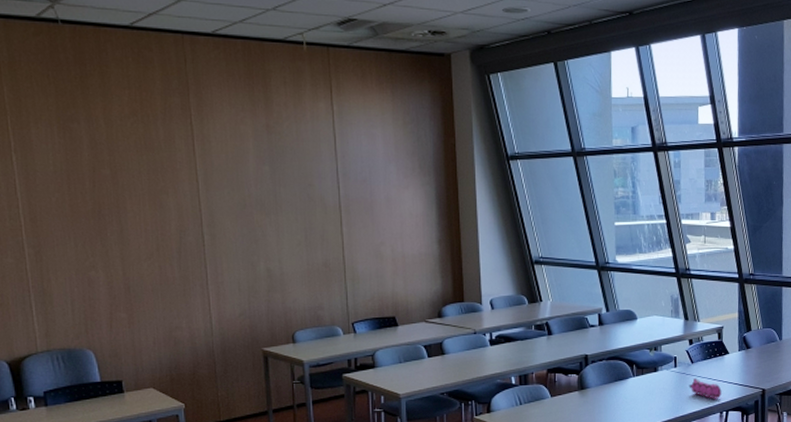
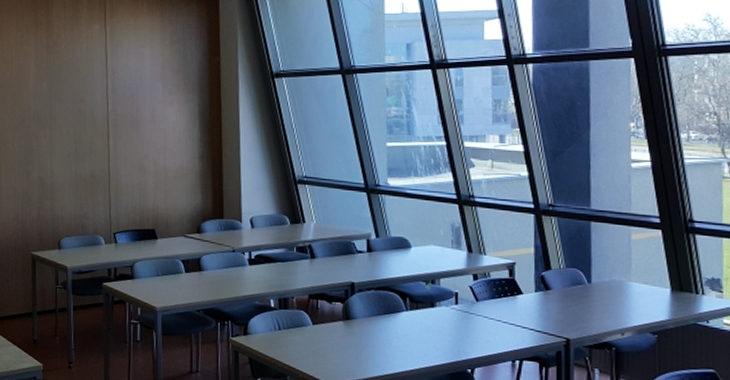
pencil case: present [689,377,722,399] -> none [473,318,514,345]

